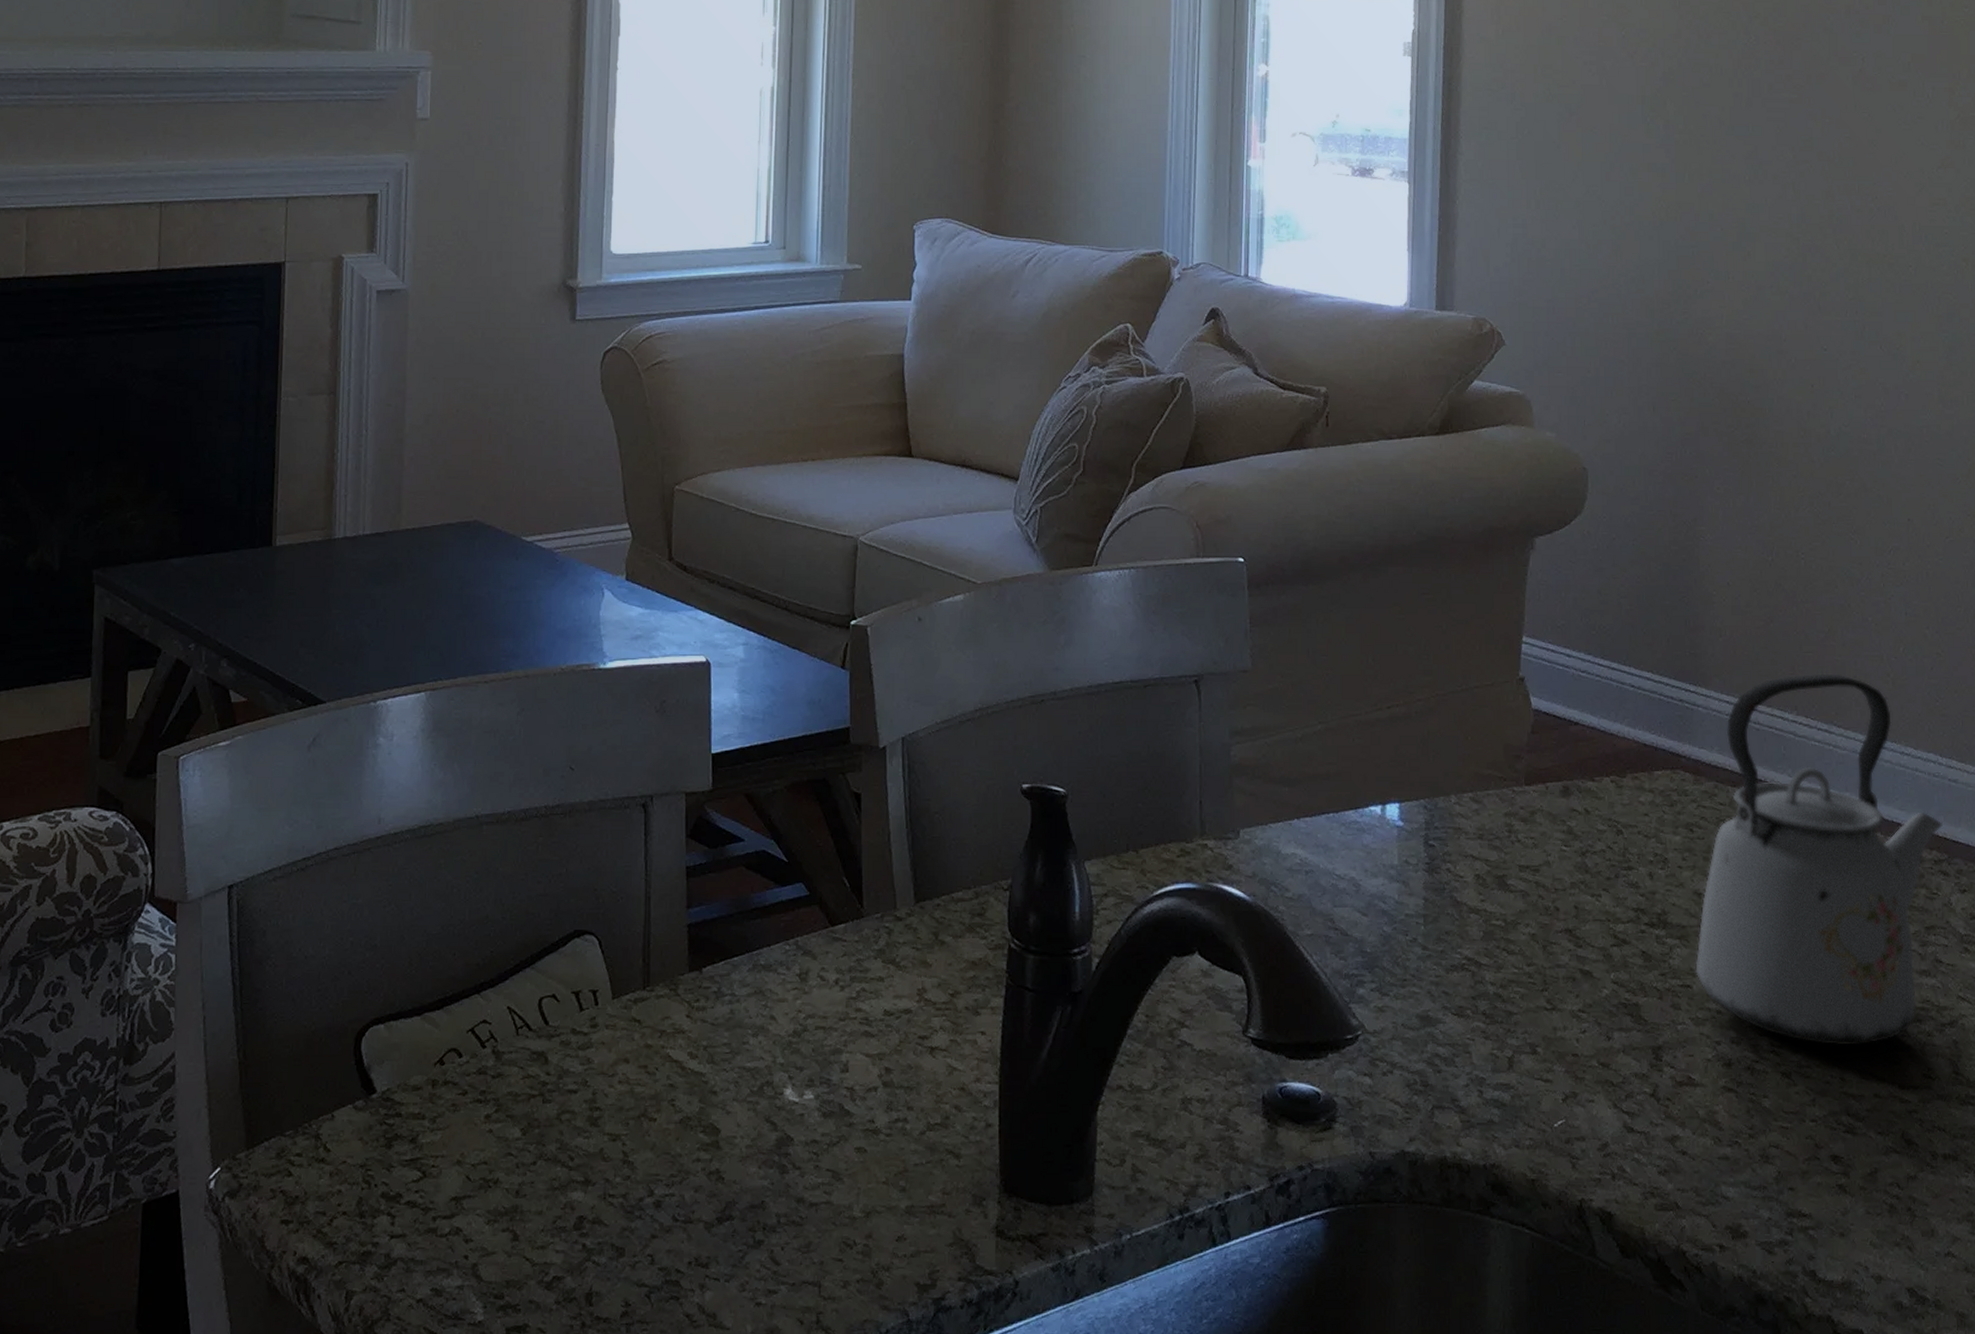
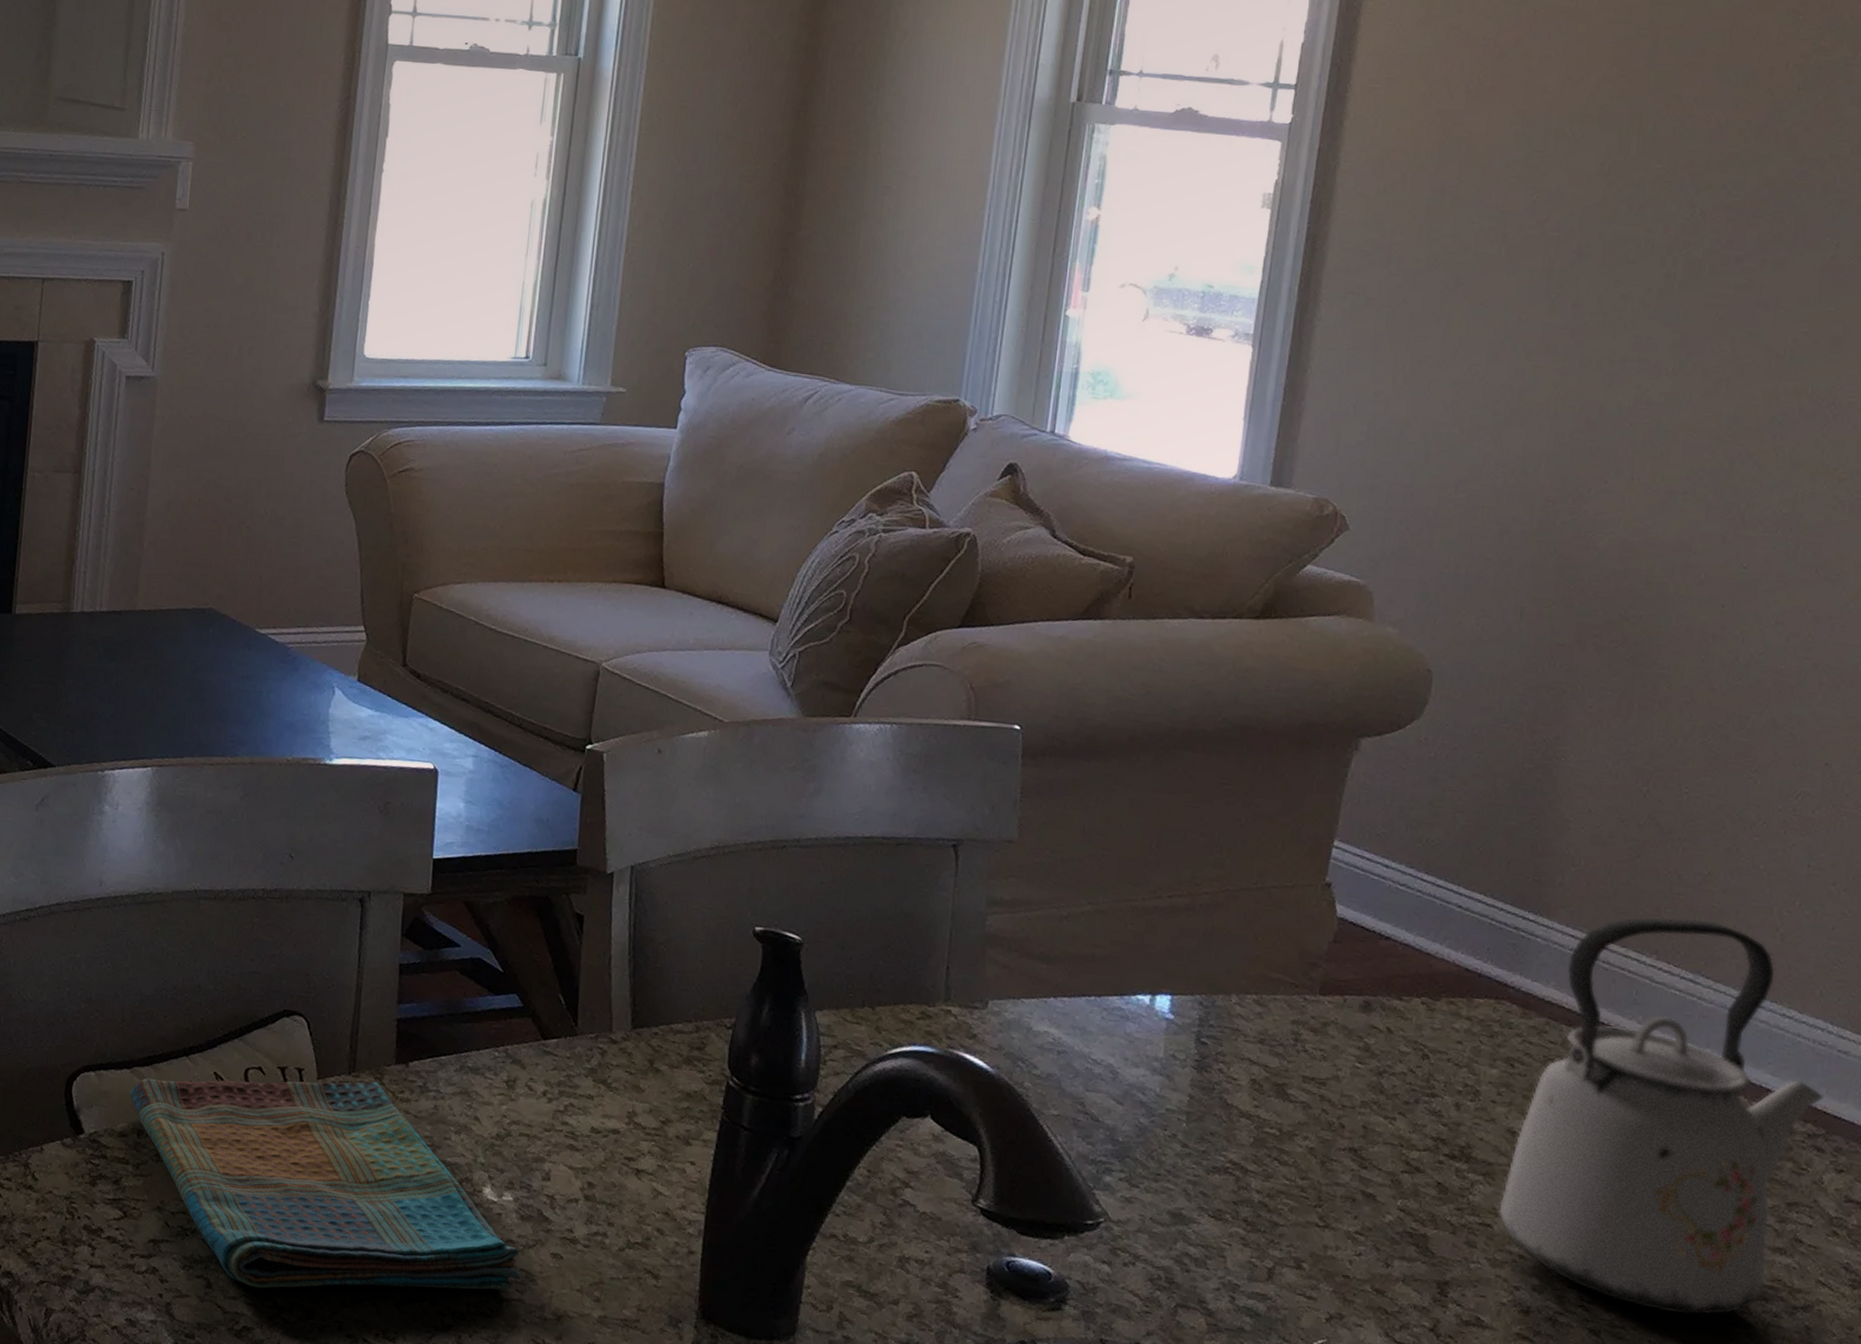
dish towel: none [421,993,828,1233] -> present [129,1078,522,1291]

